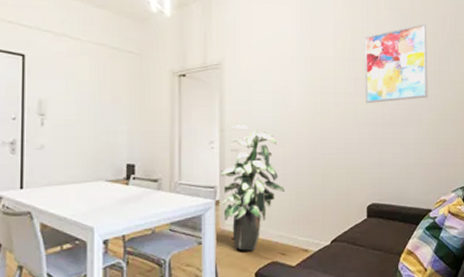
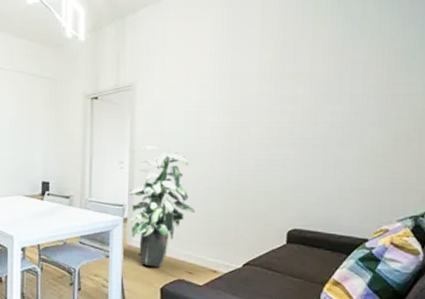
wall art: present [364,23,428,104] -> none [293,28,381,123]

